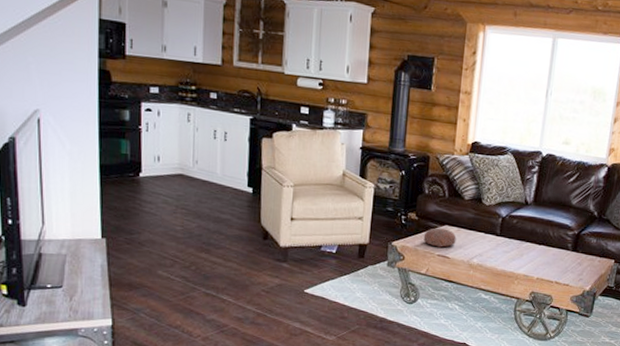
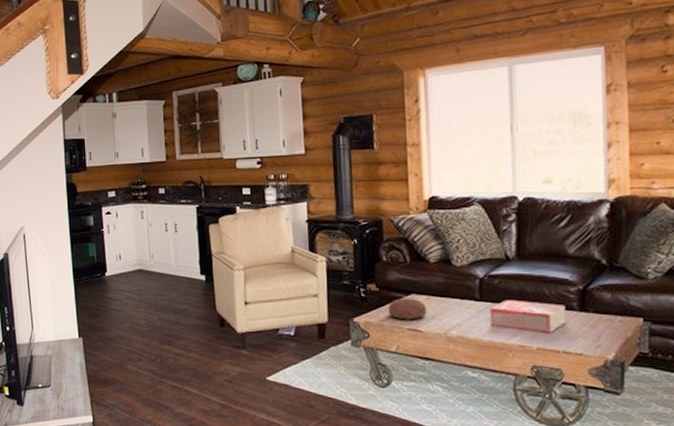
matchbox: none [505,237,563,266] -> present [489,299,566,332]

